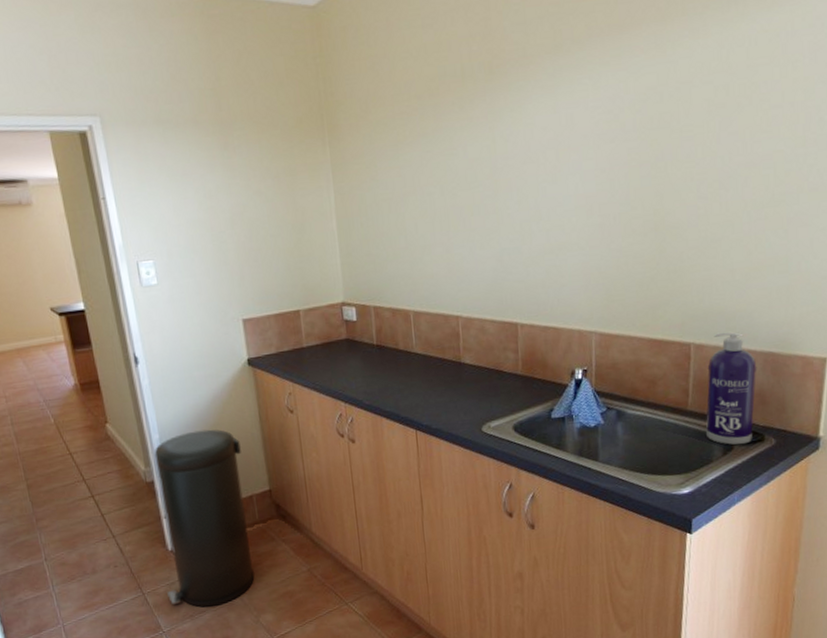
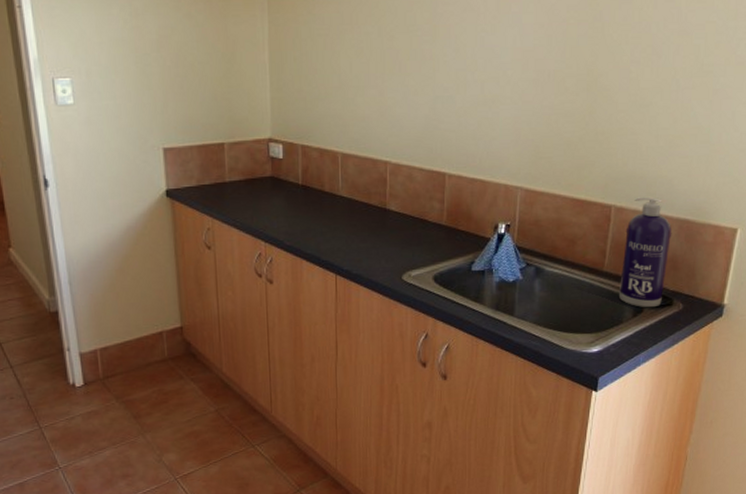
pedal bin: present [154,429,255,608] -> none [60,261,160,445]

